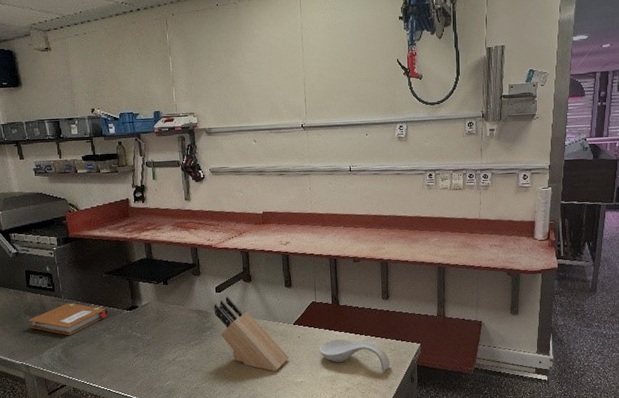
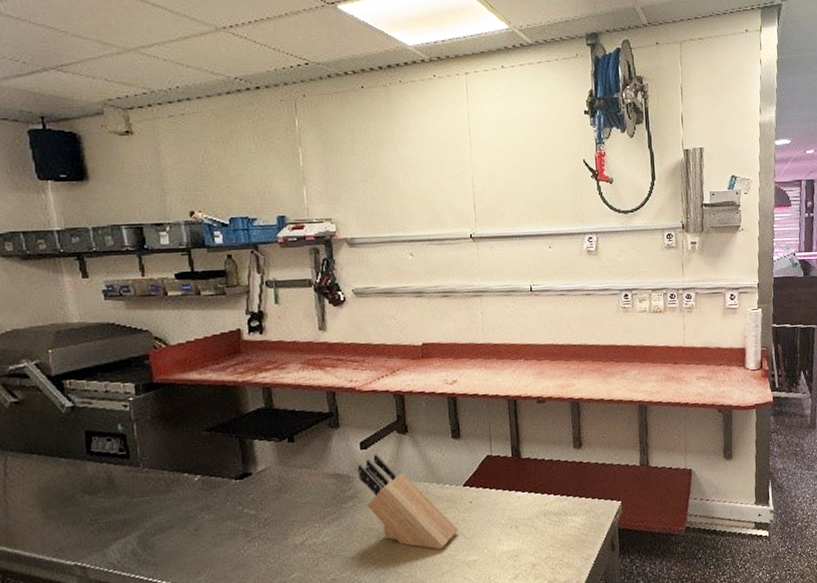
notebook: present [29,303,109,336] -> none [88,473,210,520]
spoon rest: present [319,338,390,372] -> none [496,500,585,540]

